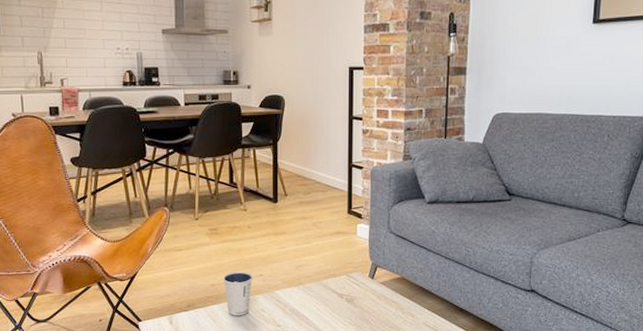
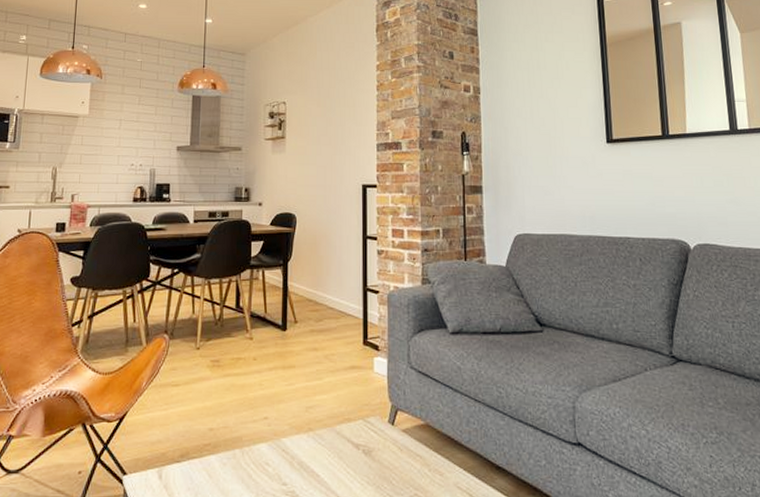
dixie cup: present [223,271,253,315] -> none [223,413,257,469]

